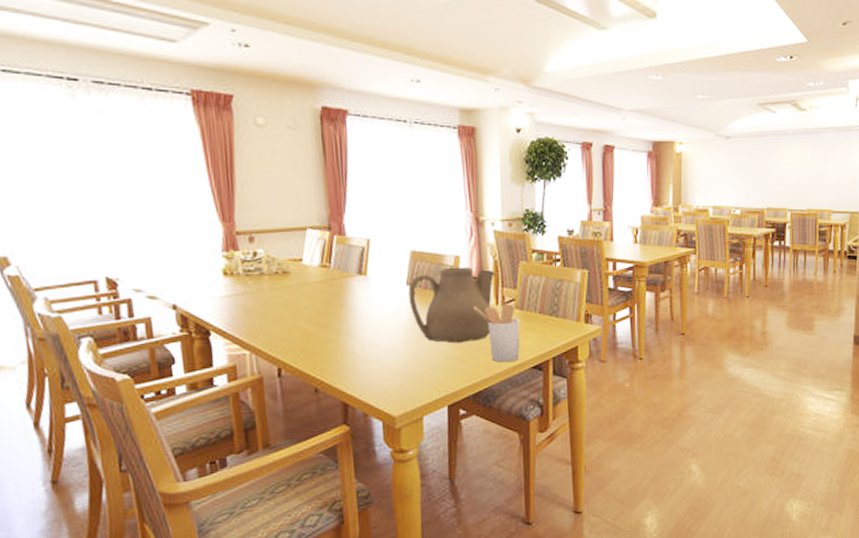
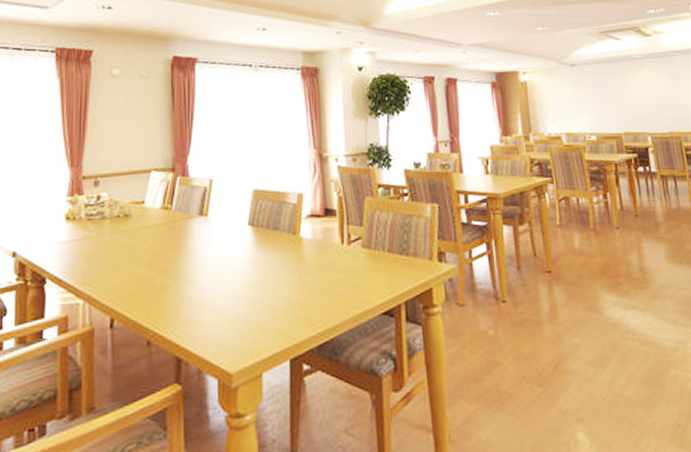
teapot: present [408,267,496,344] -> none [250,204,341,288]
utensil holder: present [473,303,520,363] -> none [317,242,368,309]

